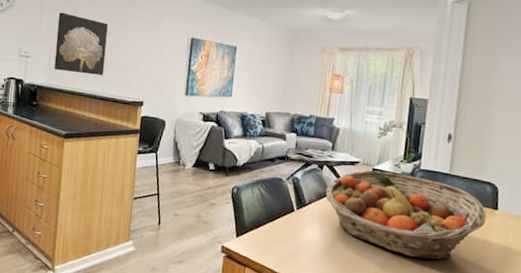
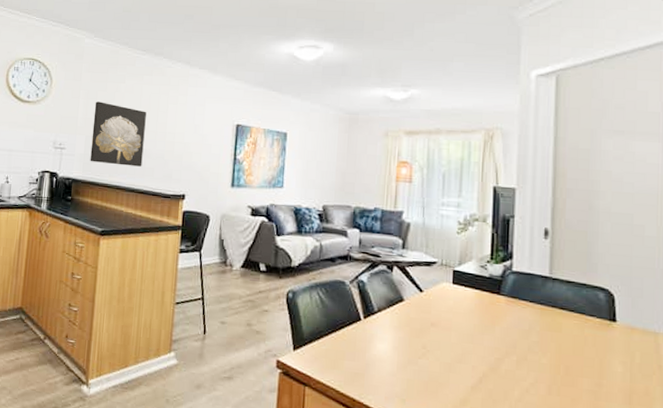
fruit basket: present [325,170,487,260] -> none [397,272,602,384]

